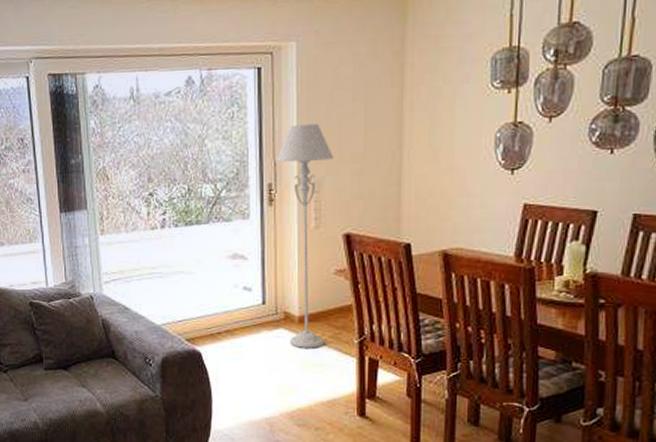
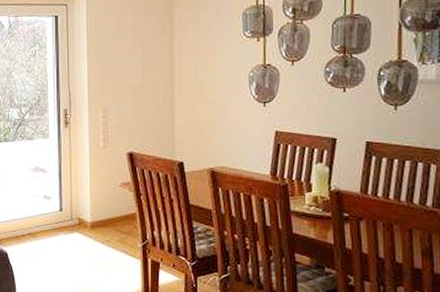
floor lamp: present [277,124,334,348] -> none [71,62,118,251]

